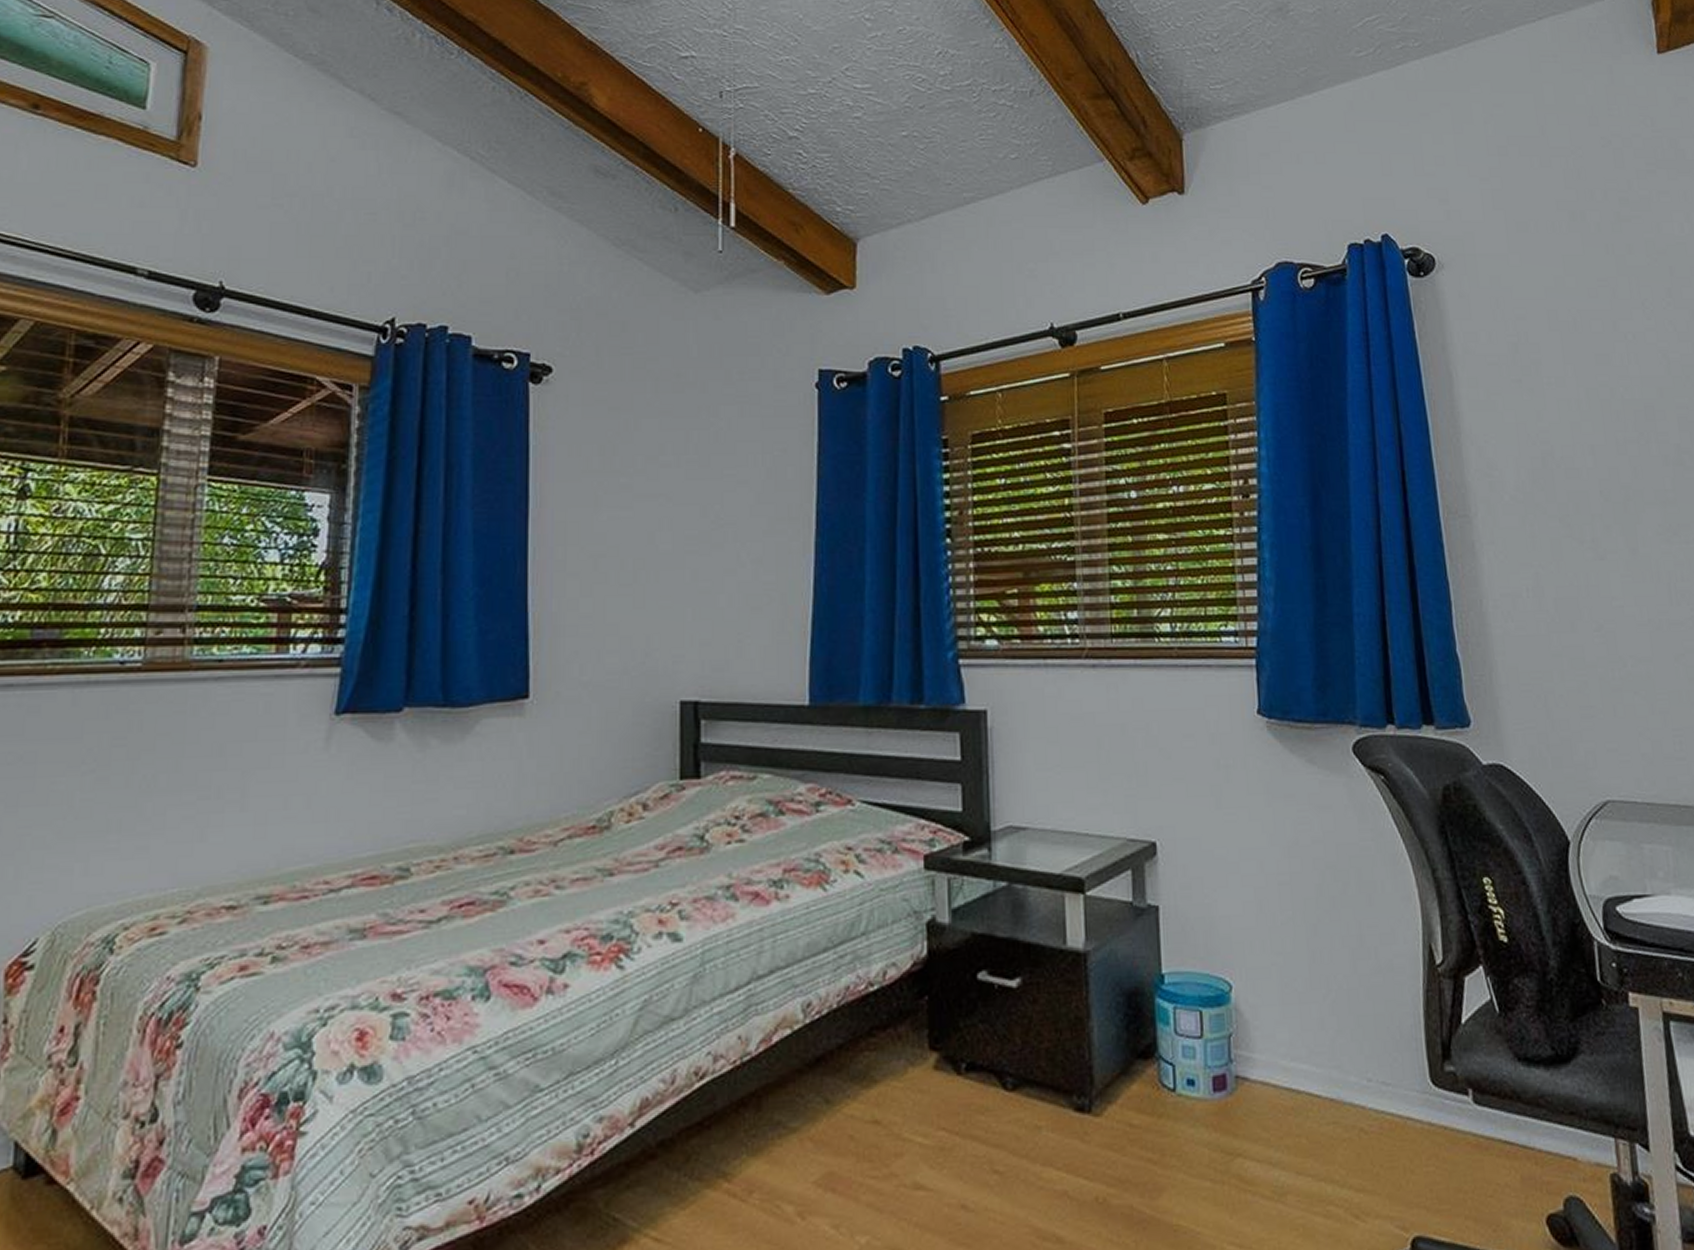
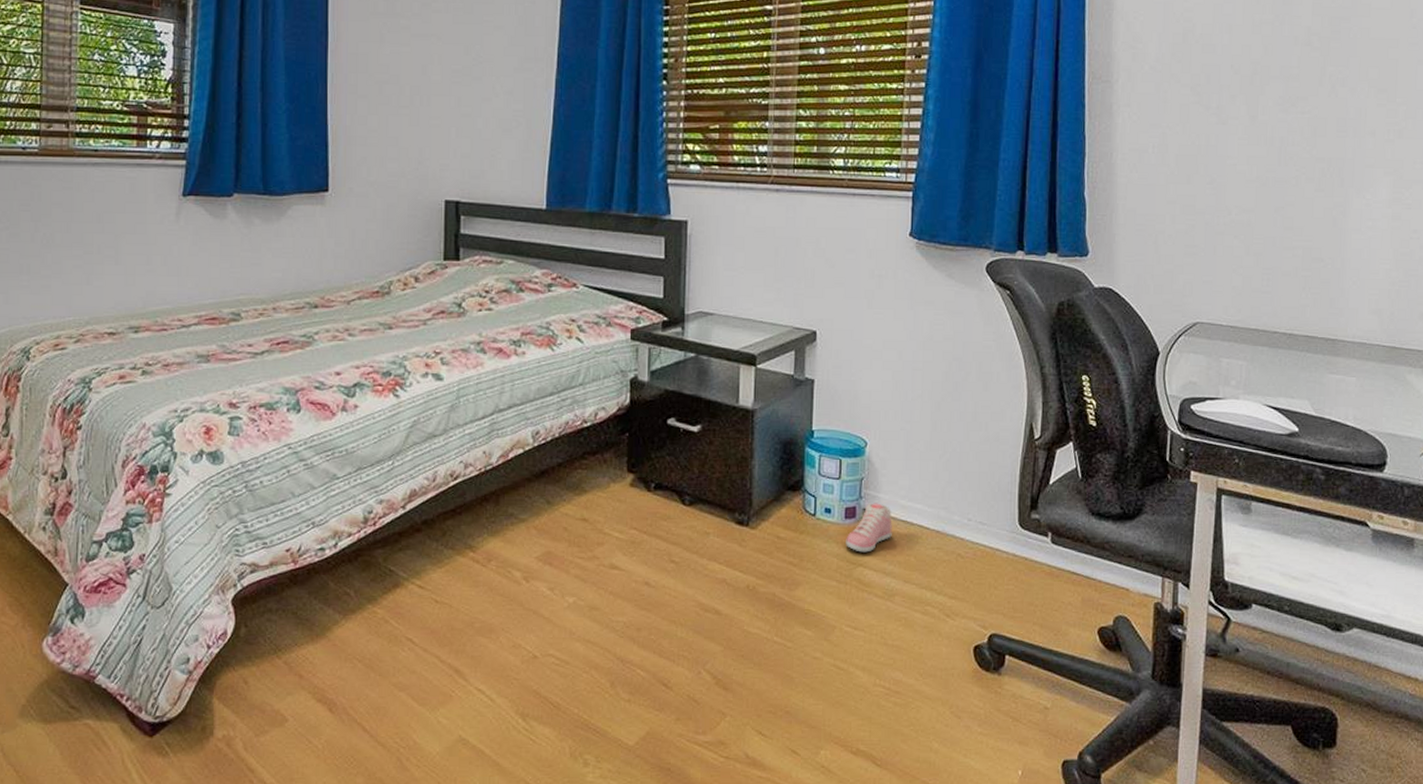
sneaker: none [1217,1066,1275,1138] -> present [846,503,892,553]

